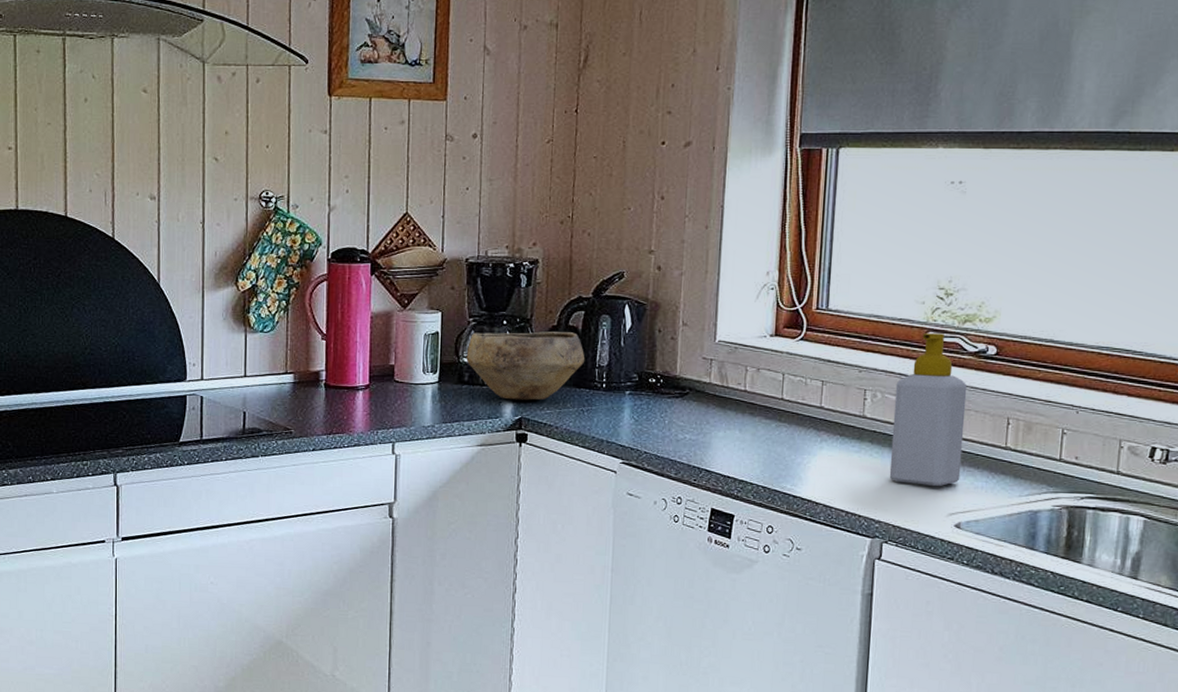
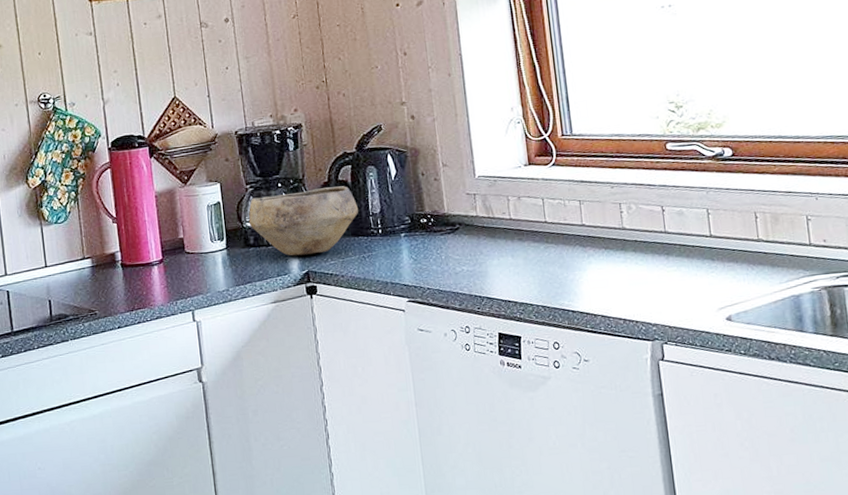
soap bottle: present [889,333,968,487] -> none [647,143,723,286]

